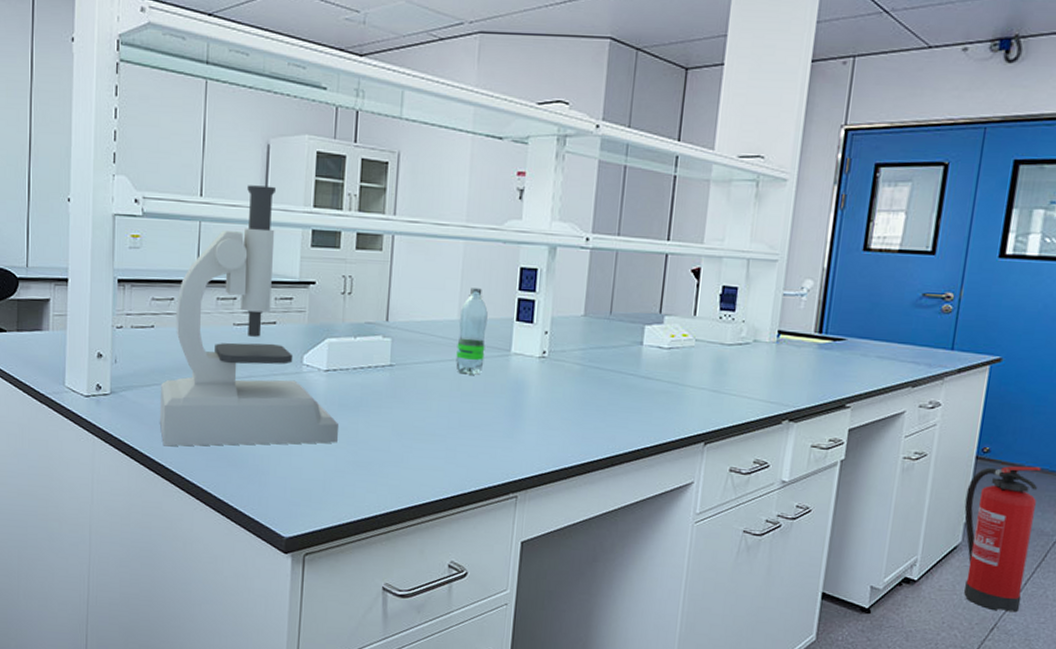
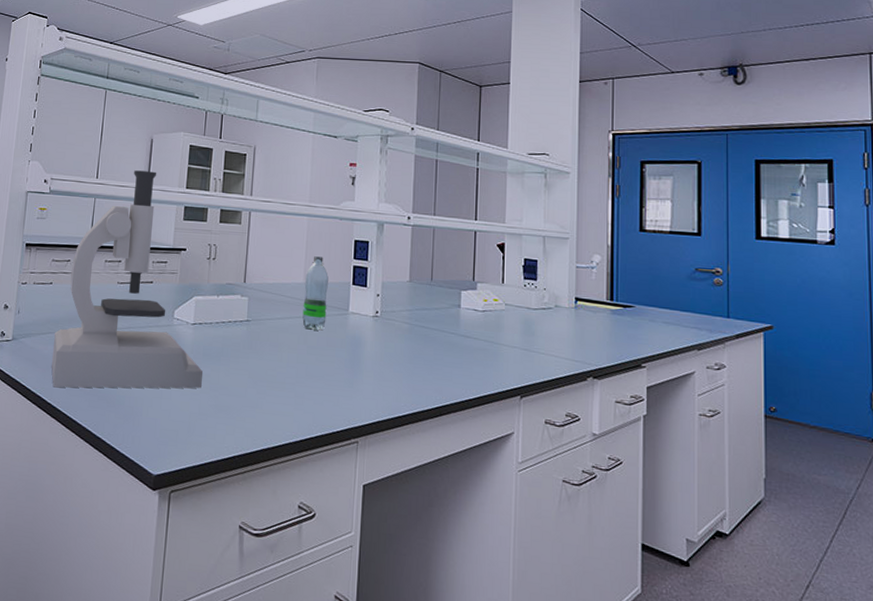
fire extinguisher: present [964,466,1042,613] -> none [761,425,830,570]

